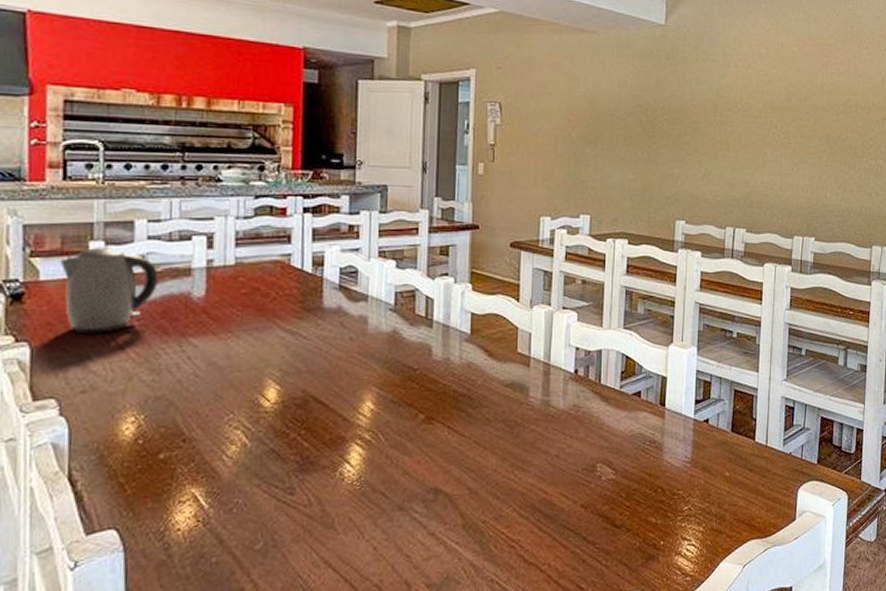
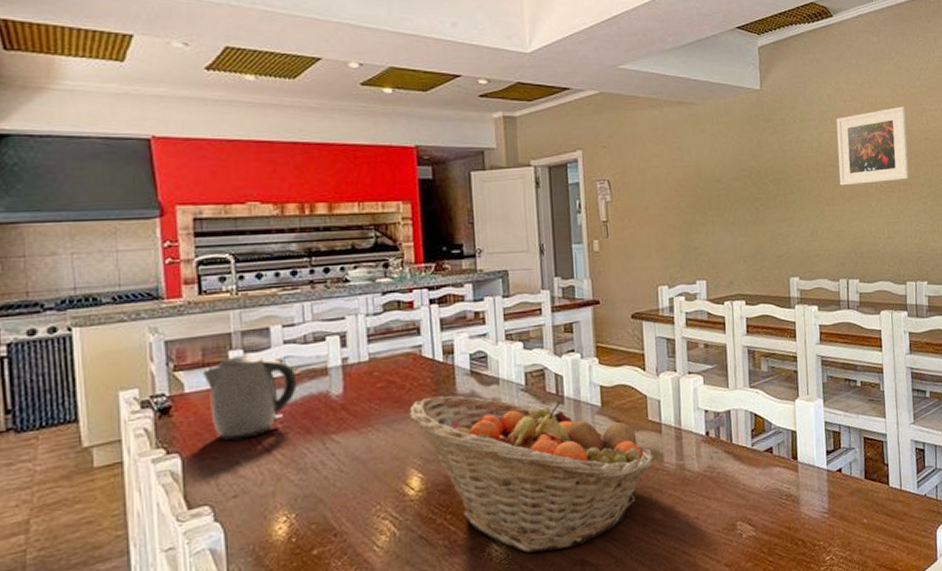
fruit basket: none [271,308,520,477] -> present [409,395,655,553]
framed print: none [736,56,811,132] -> present [836,106,909,186]

